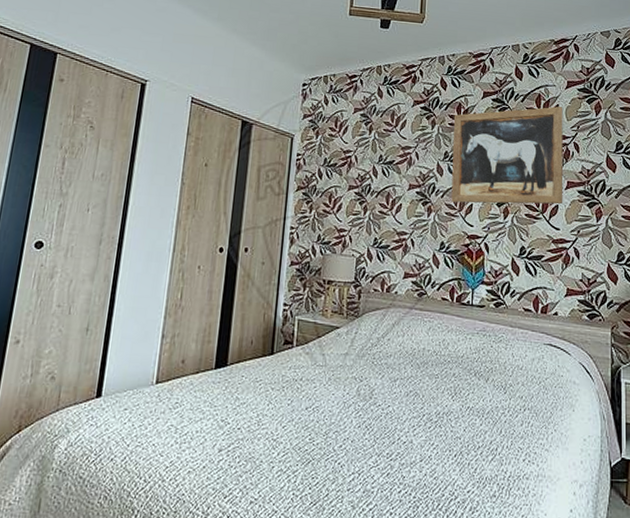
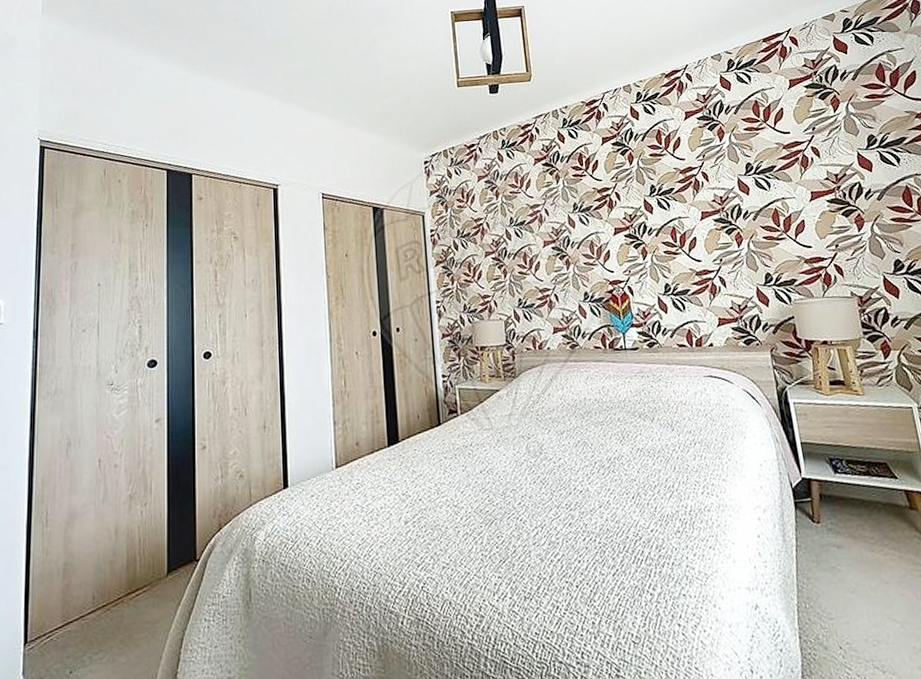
wall art: present [451,106,564,205] -> none [576,139,701,252]

